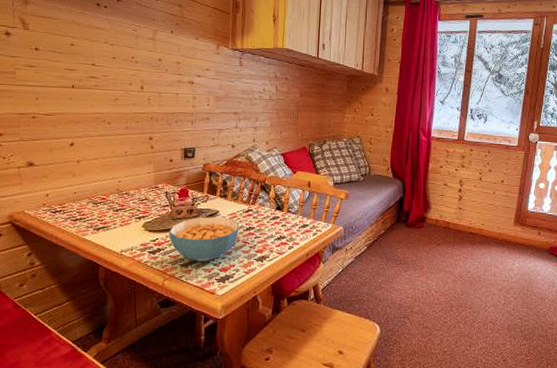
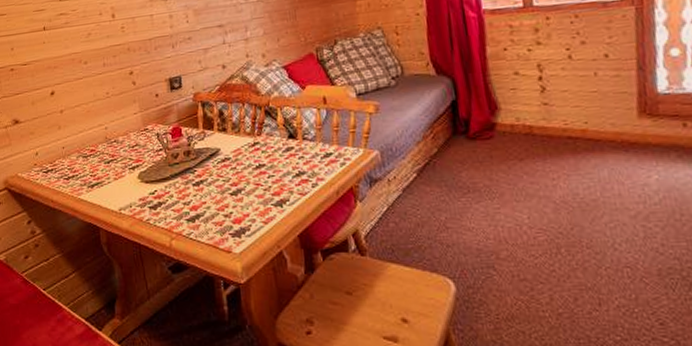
cereal bowl: present [168,217,239,262] -> none [167,156,248,214]

